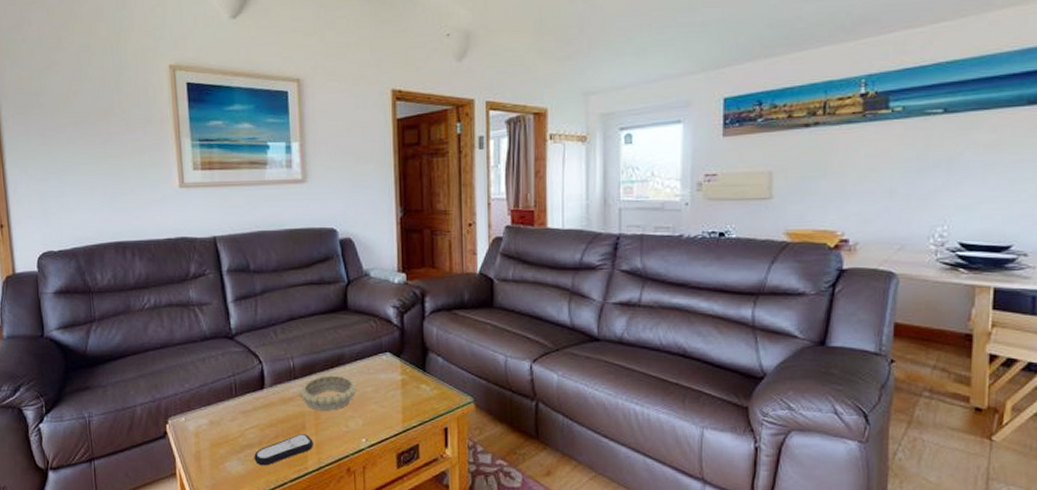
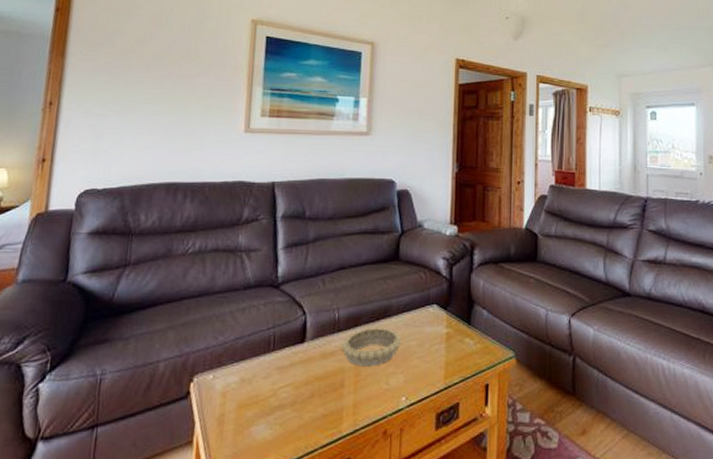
remote control: present [254,434,314,466] -> none [284,393,352,430]

